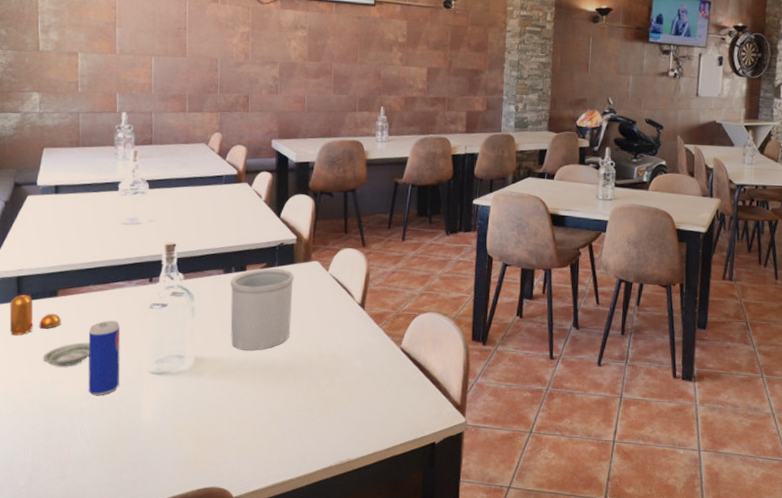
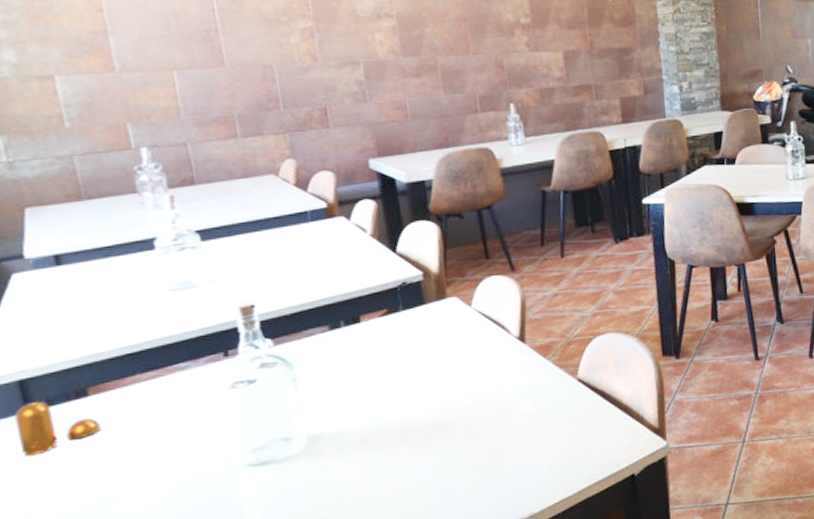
saucer: present [42,342,90,367] -> none [80,445,154,483]
beverage can: present [88,320,121,396] -> none [145,412,205,508]
utensil holder: present [230,268,294,351] -> none [341,312,433,417]

